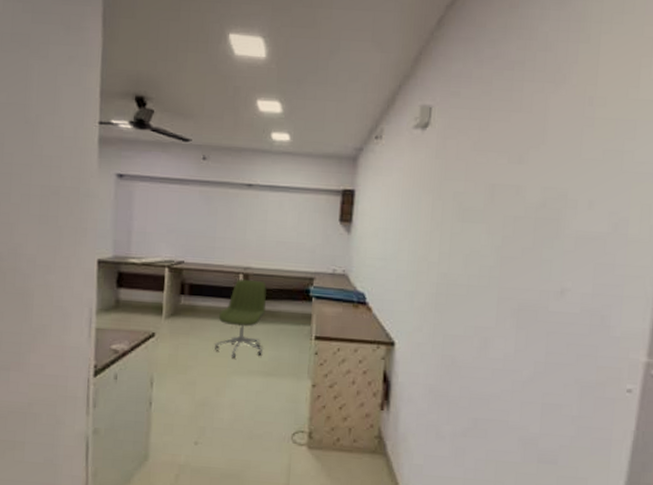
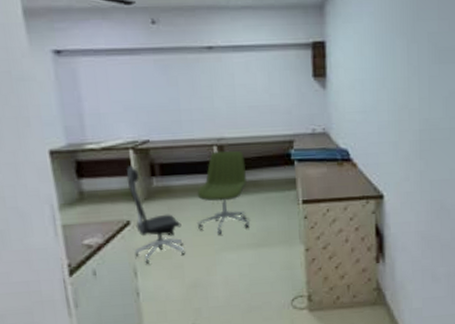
office chair: none [154,282,200,376] -> present [126,165,186,264]

